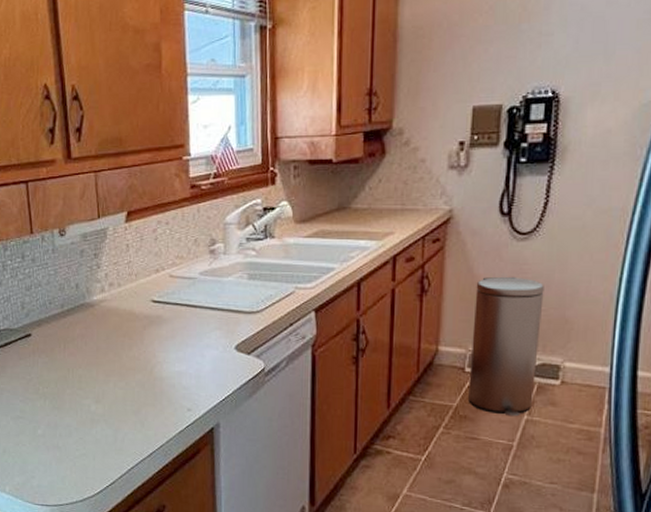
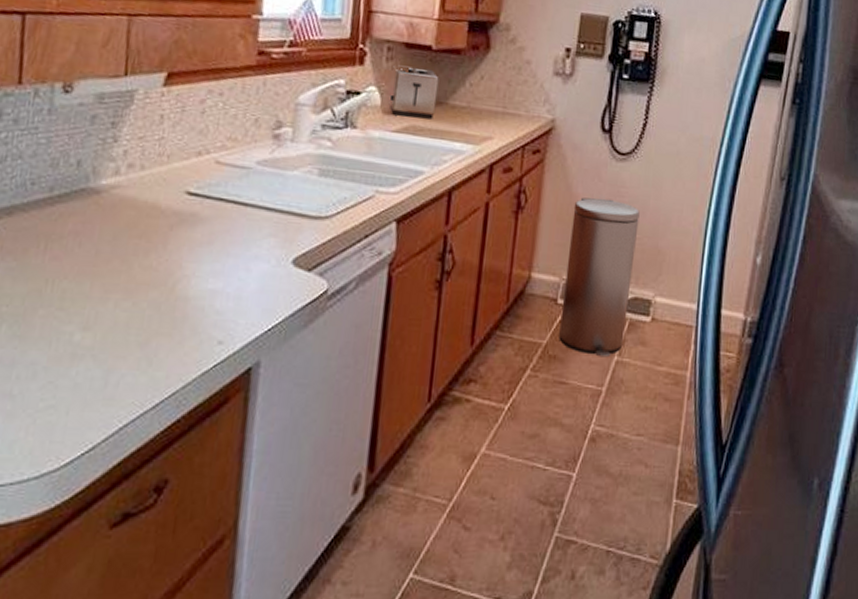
toaster: none [299,180,341,223] -> present [389,65,439,119]

